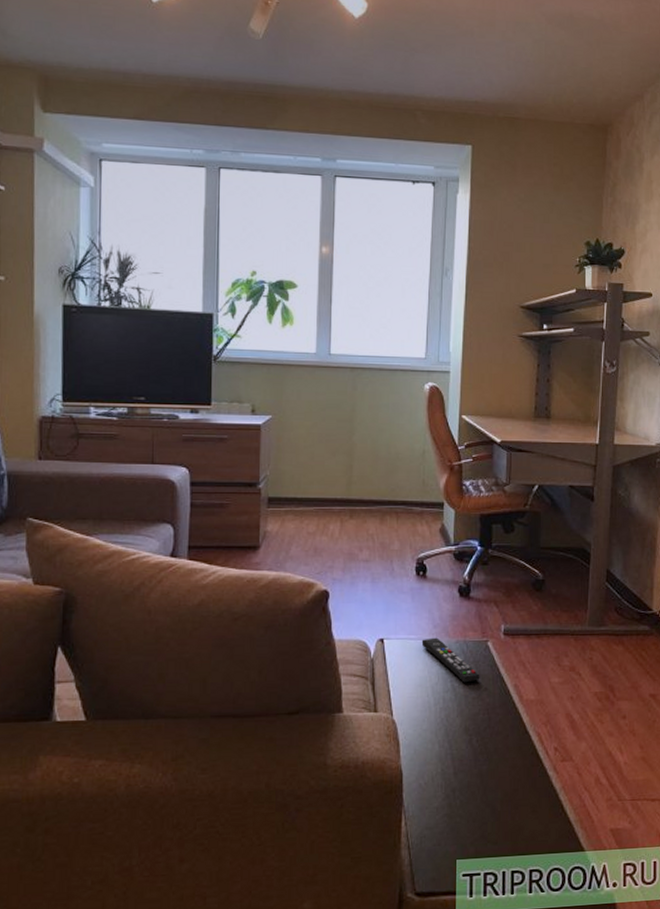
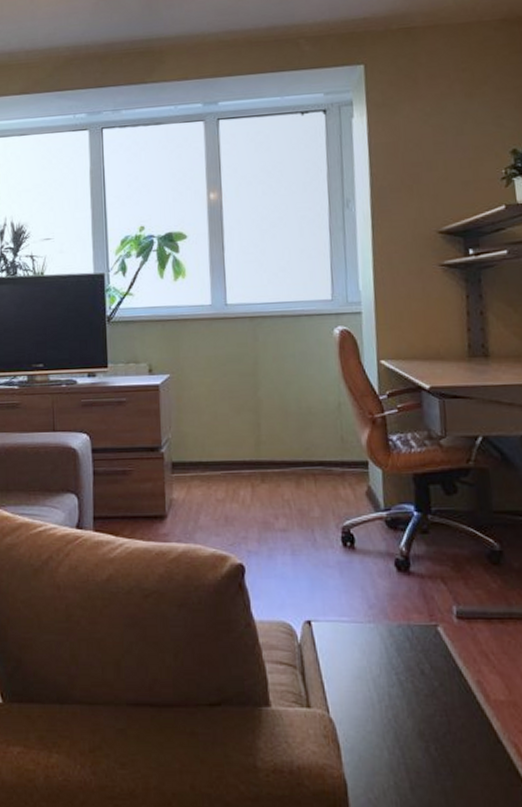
remote control: present [421,637,480,683] -> none [356,620,432,676]

